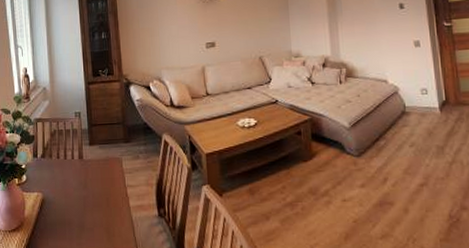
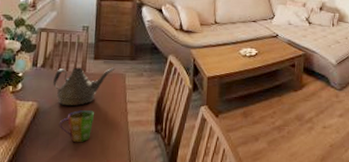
teapot: none [54,153,111,194] -> present [53,67,115,105]
cup: none [64,198,96,231] -> present [59,110,94,143]

